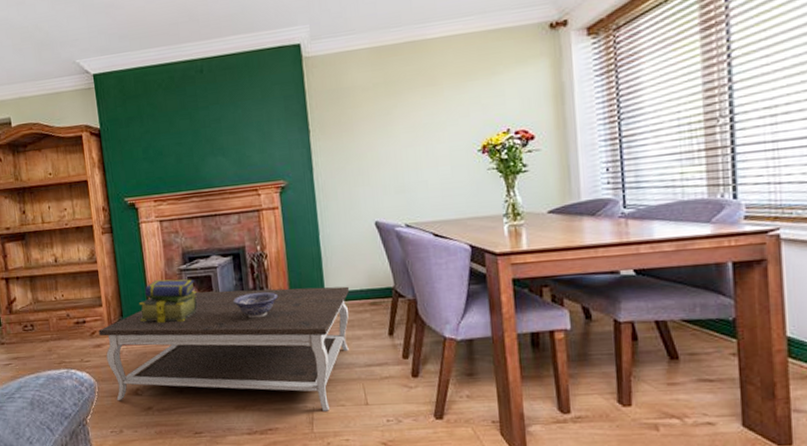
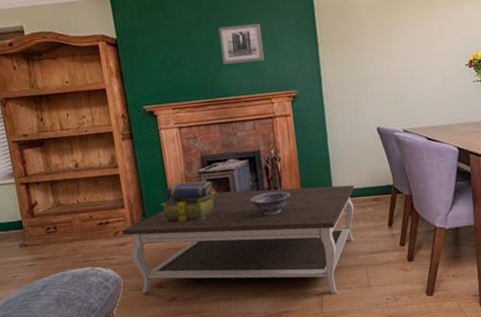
wall art: none [203,109,251,154] -> present [218,23,264,64]

